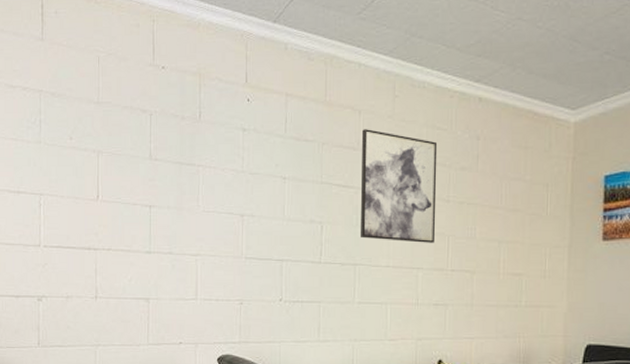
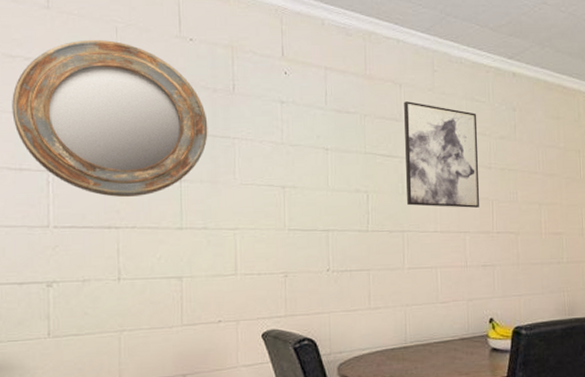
home mirror: none [12,70,176,221] -> present [12,40,208,198]

